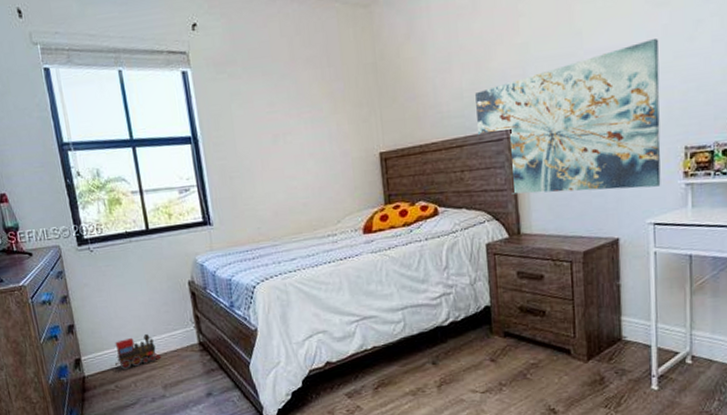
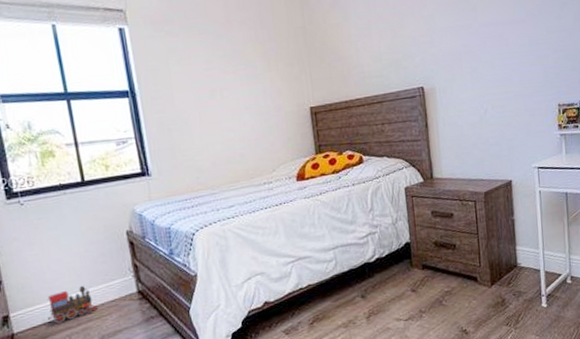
wall art: present [475,39,661,194] -> none [392,16,542,144]

